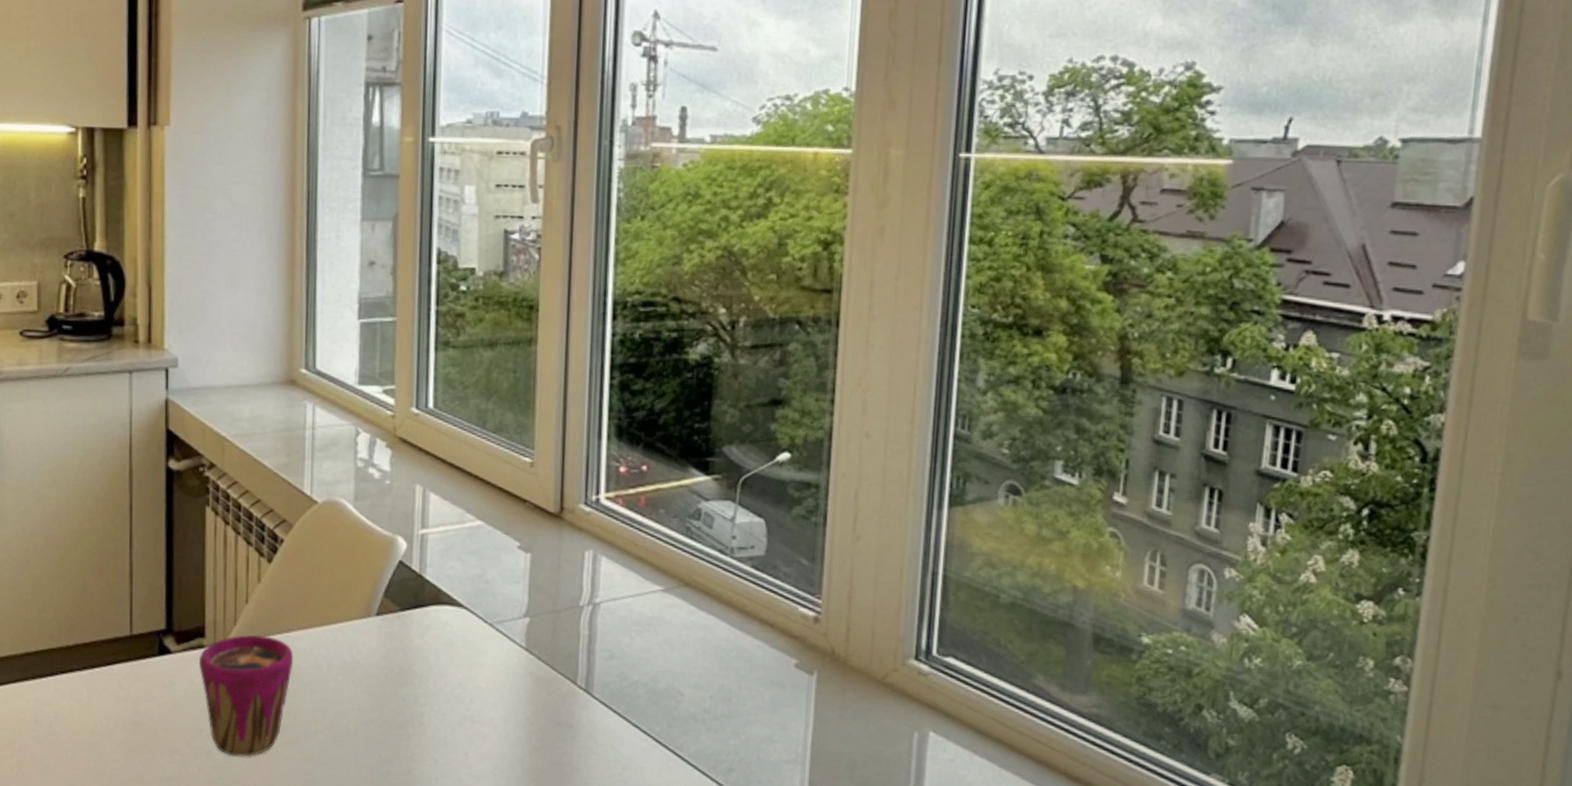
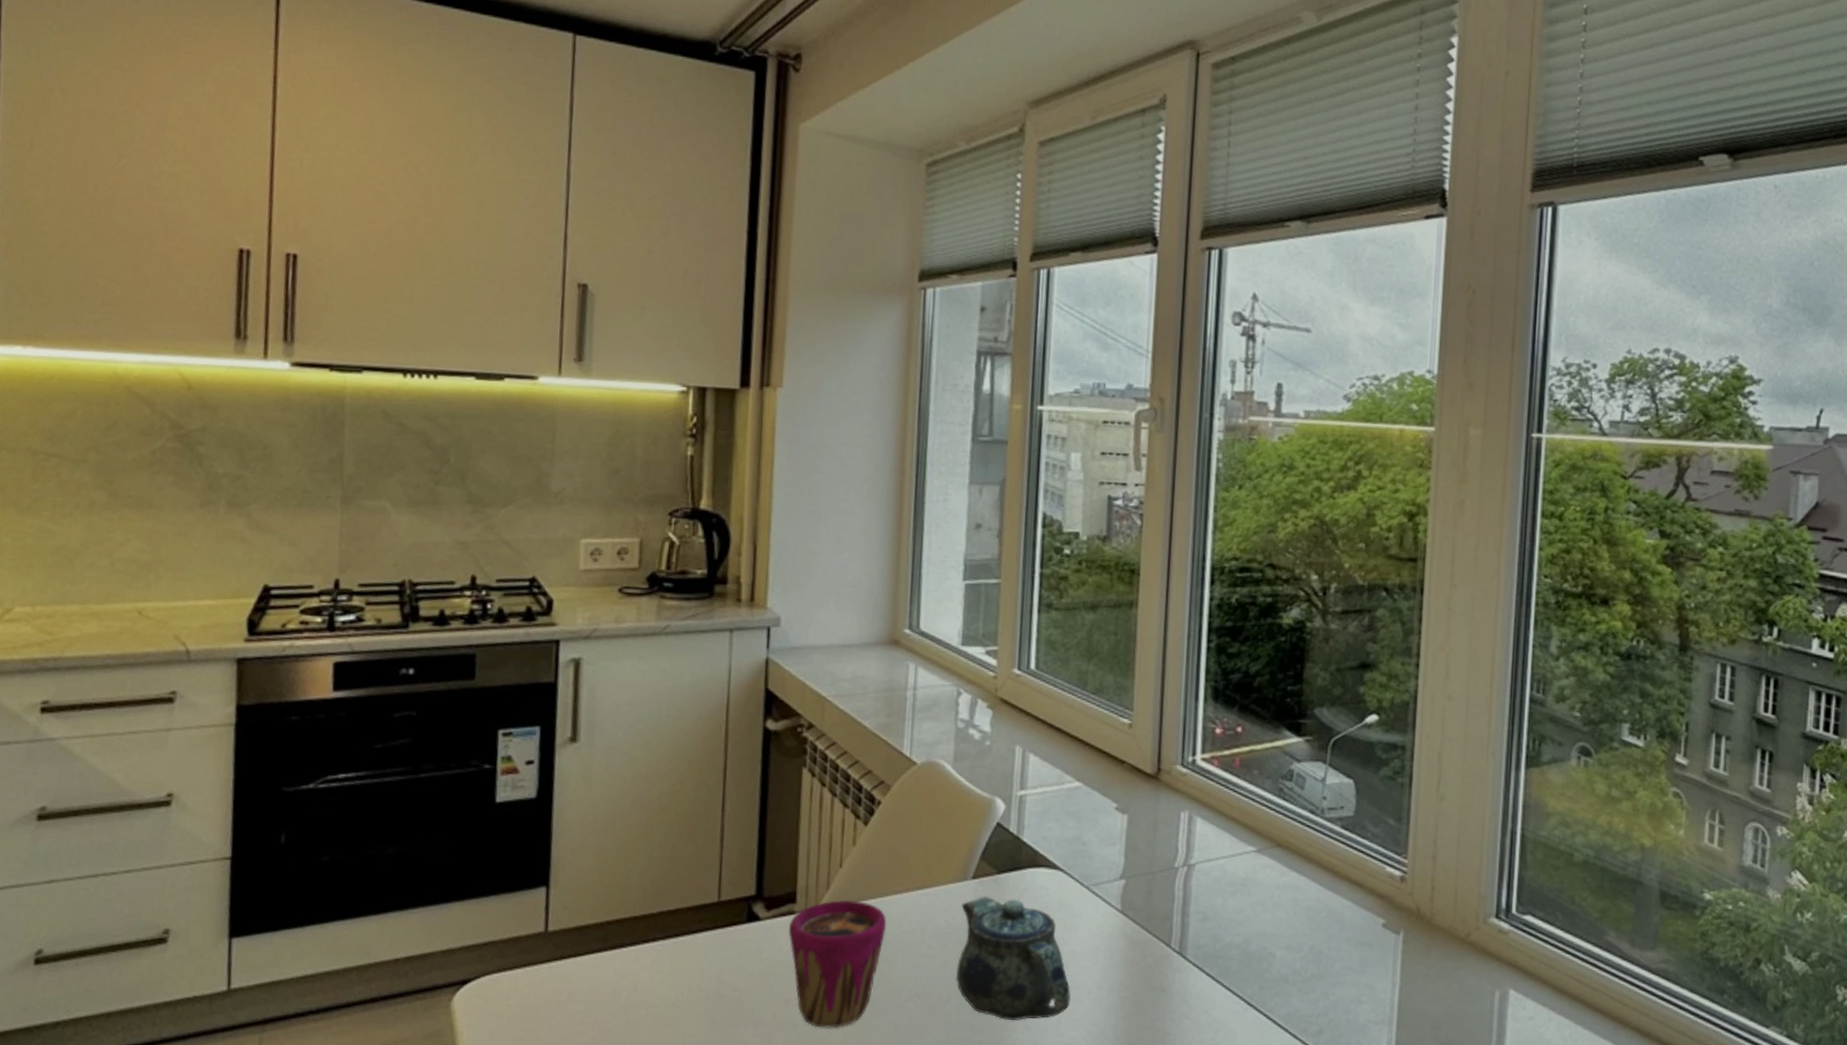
teapot: none [362,632,477,754] -> present [955,895,1071,1021]

